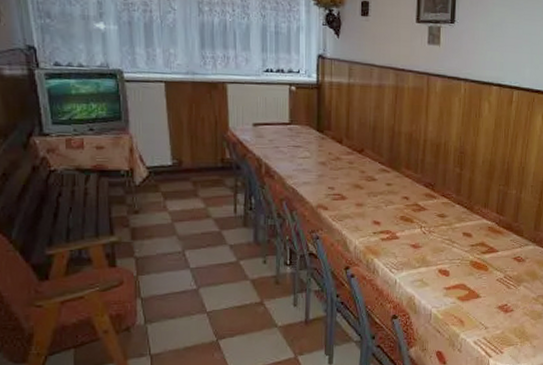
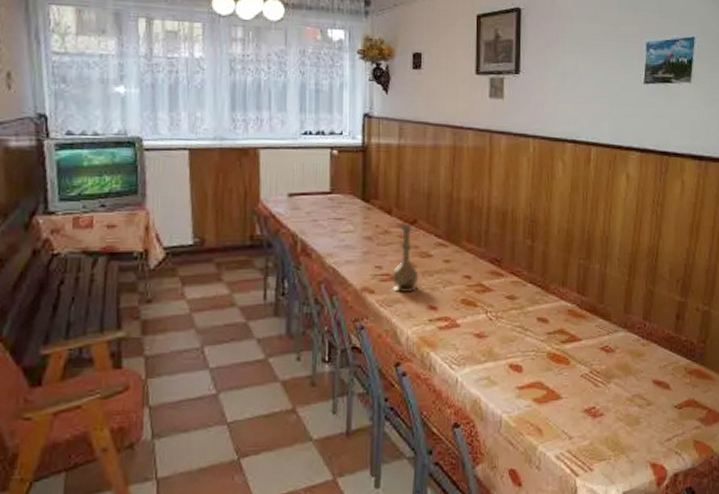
vase: none [343,152,365,210] -> present [392,223,419,293]

